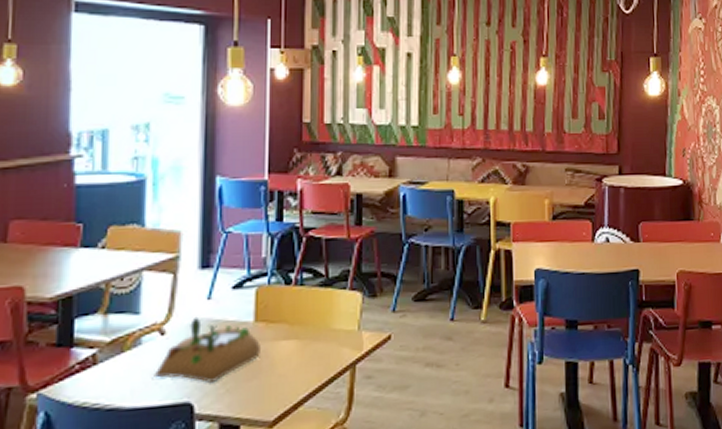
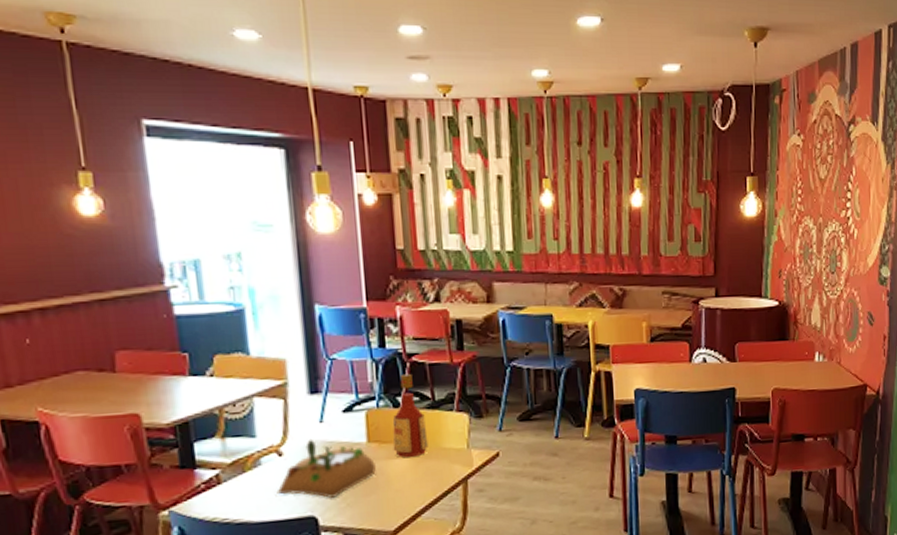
bottle: none [280,248,318,339] -> present [392,373,429,457]

